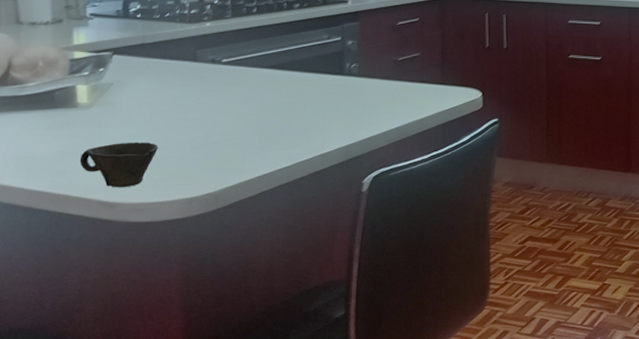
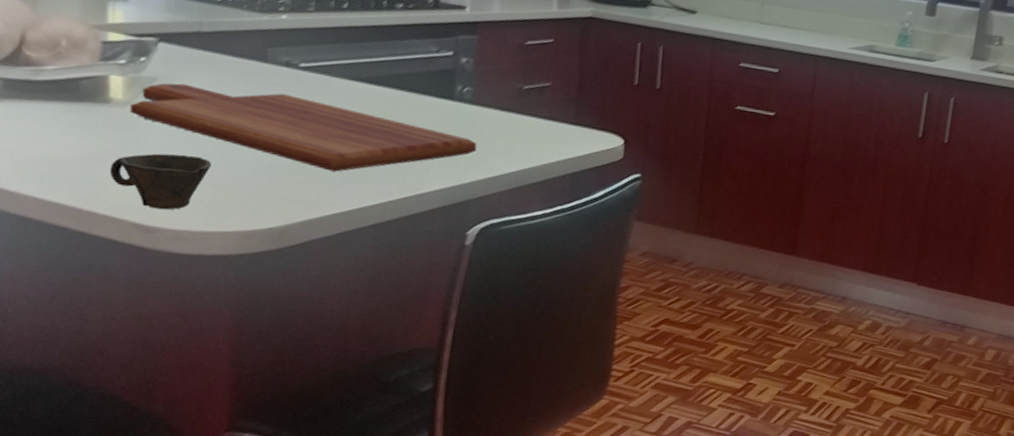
cutting board: none [93,84,366,143] -> present [129,83,477,172]

